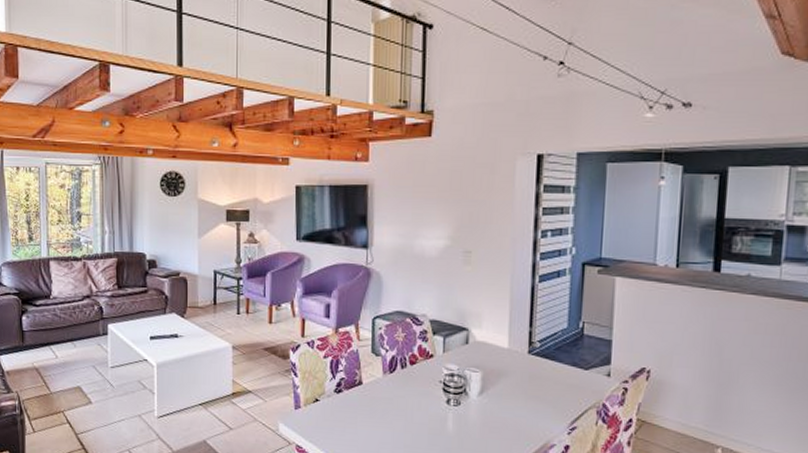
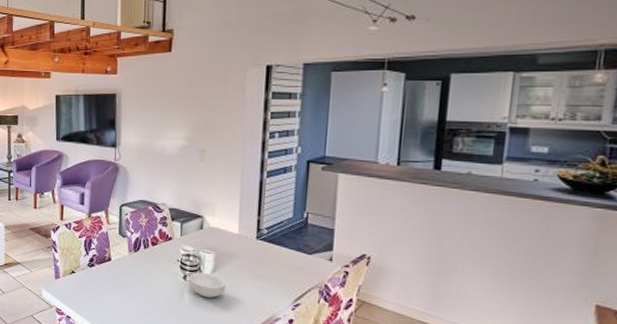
cereal bowl: none [453,395,494,425] -> present [189,272,226,298]

